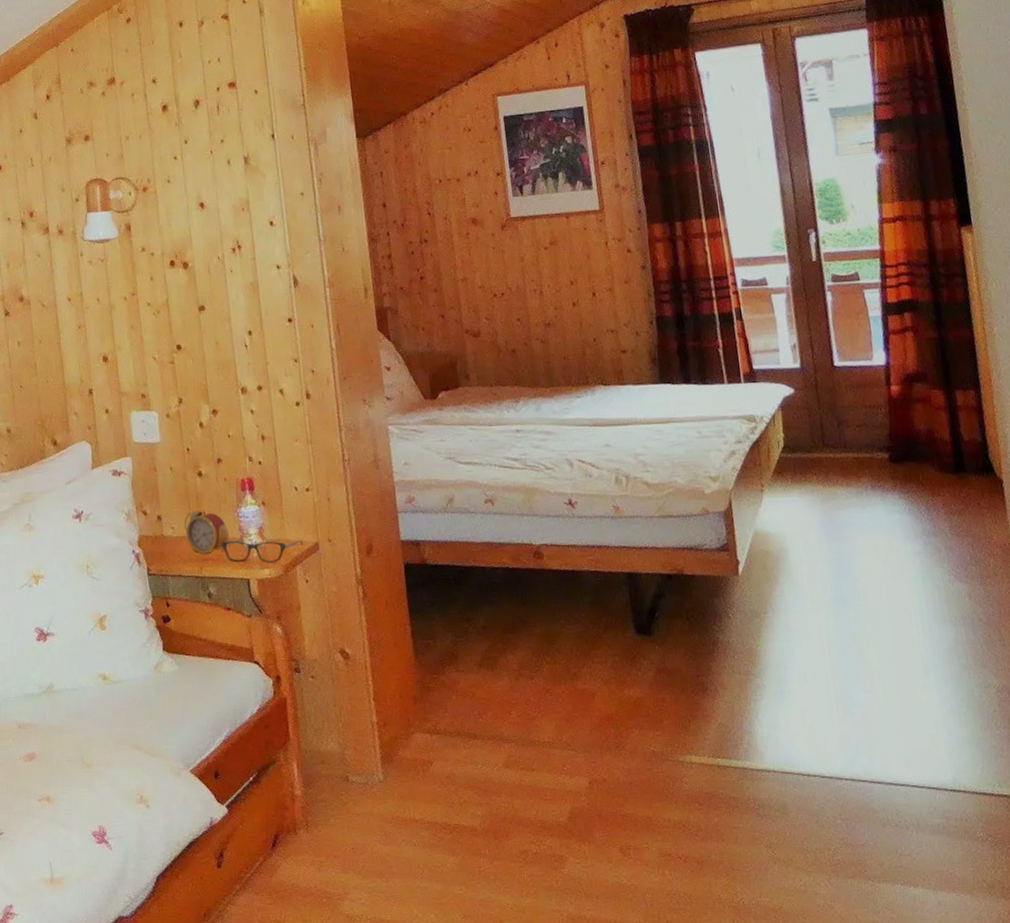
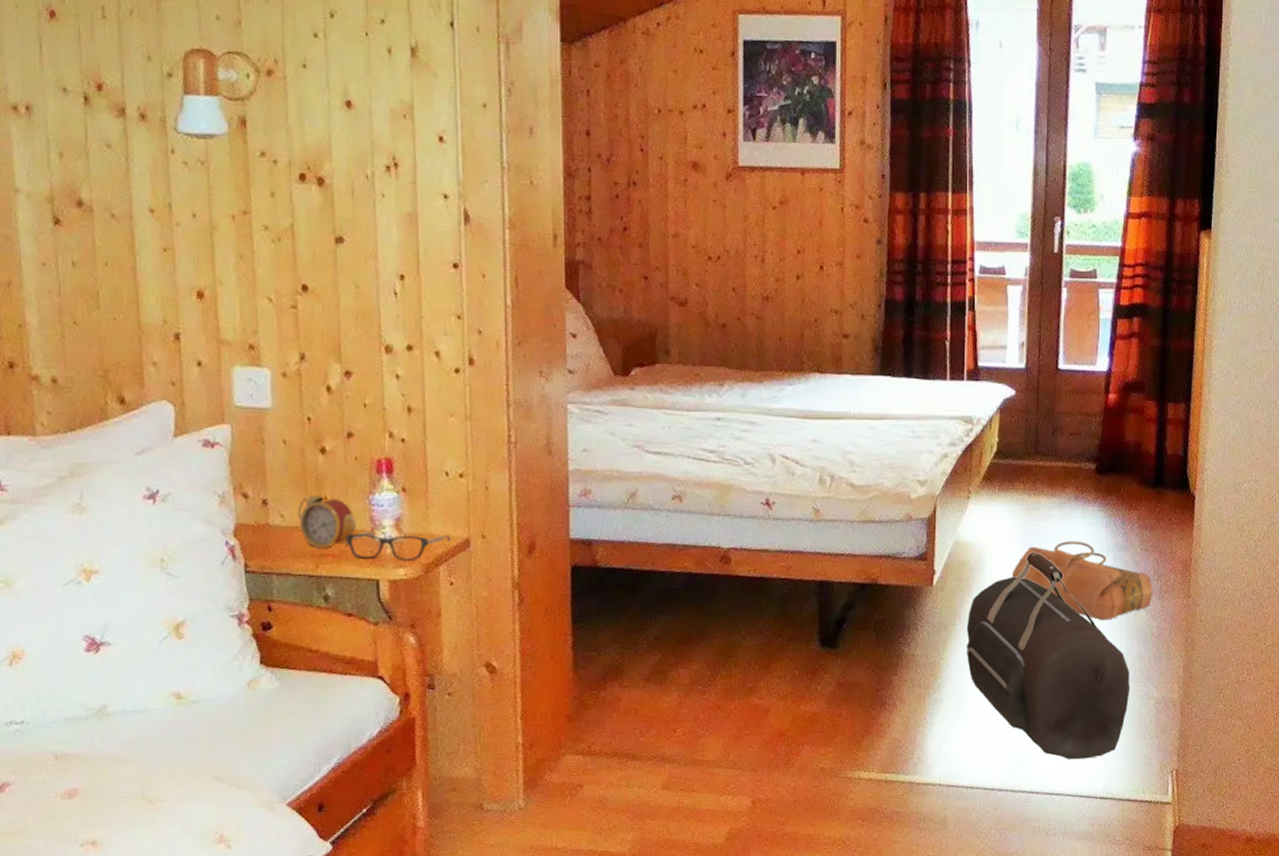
duffel bag: none [778,541,966,750] -> present [966,553,1131,760]
handbag: none [817,528,973,607] -> present [1011,540,1153,621]

